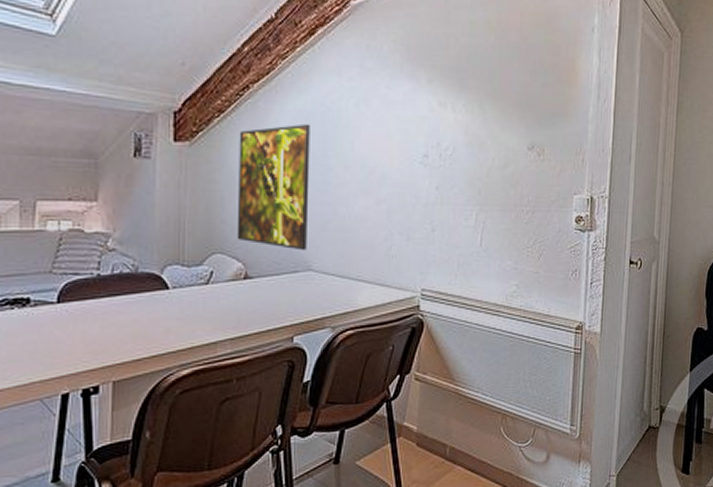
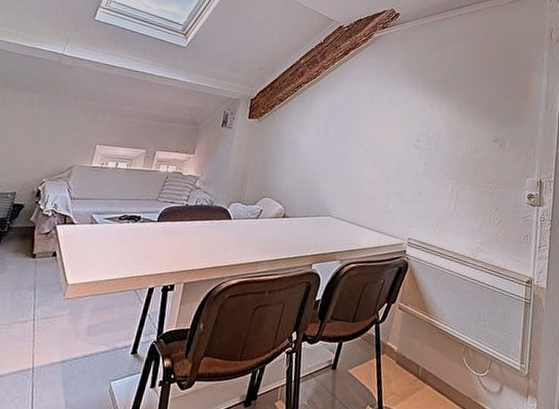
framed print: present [237,123,310,251] -> none [281,112,339,201]

